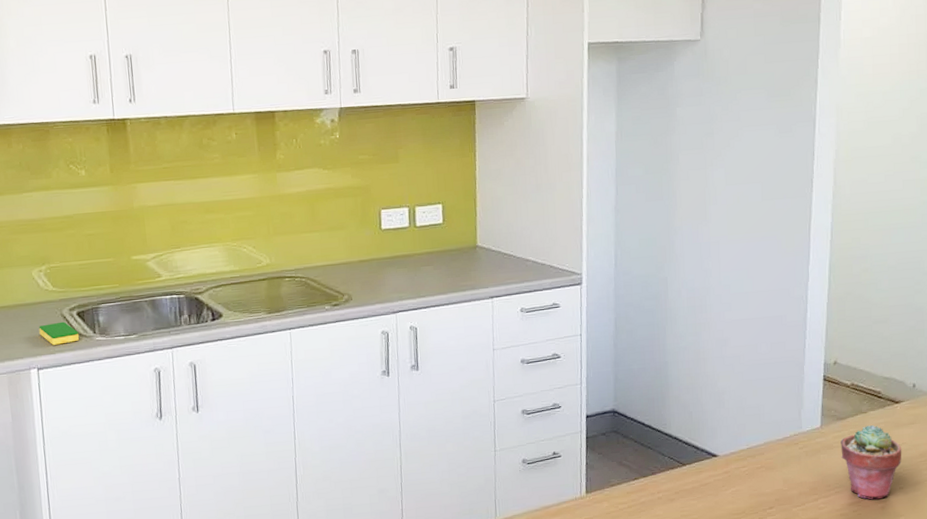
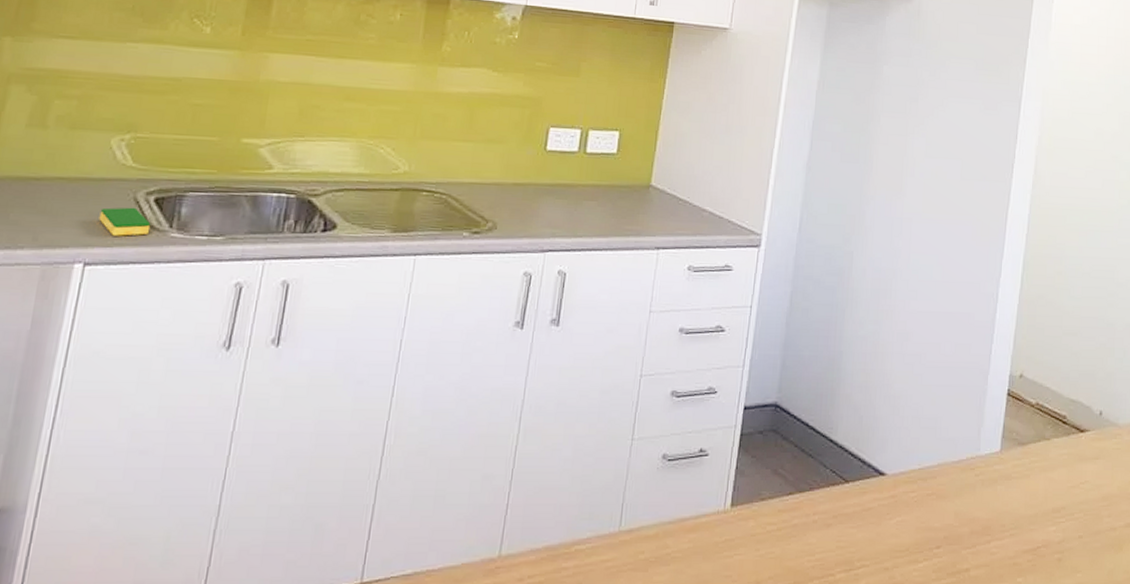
potted succulent: present [841,425,902,500] -> none [1019,456,1084,548]

